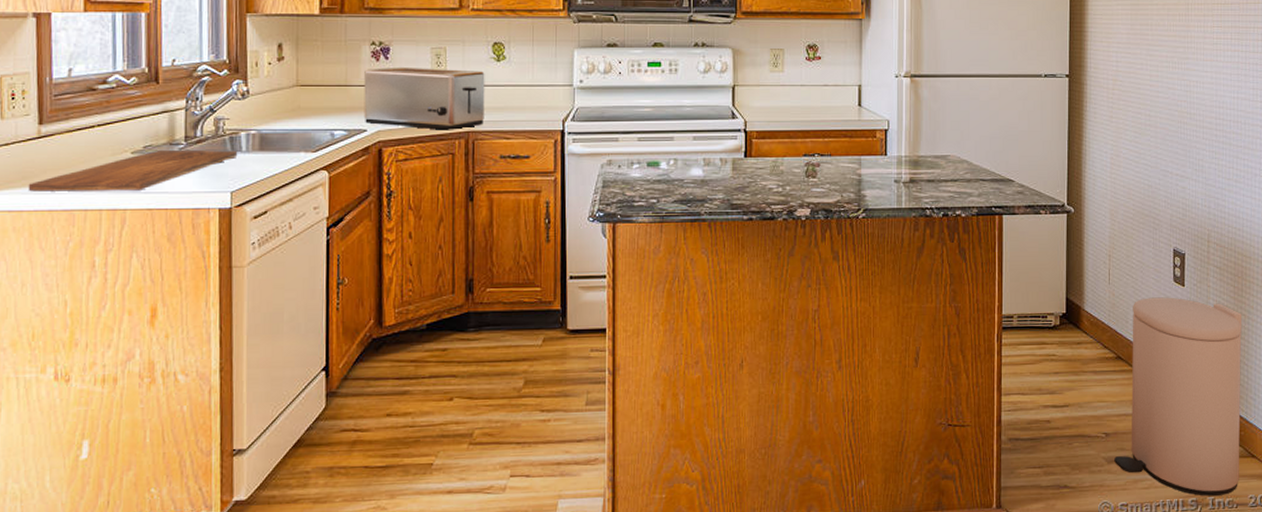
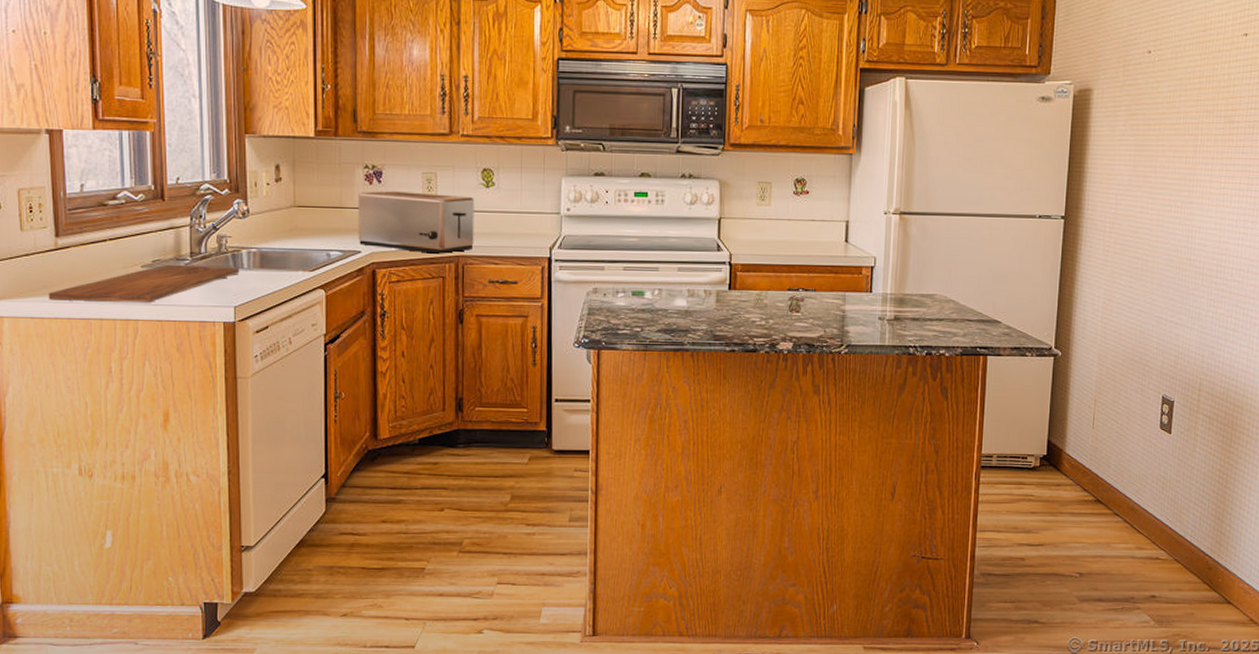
pedal bin: present [1114,297,1242,496] -> none [1087,443,1228,638]

